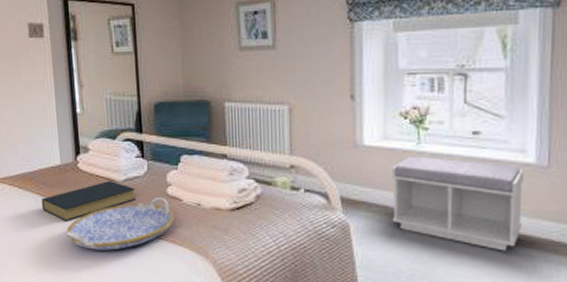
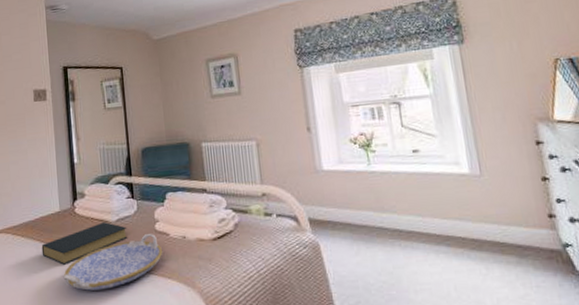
bench: present [392,155,524,252] -> none [349,175,469,256]

